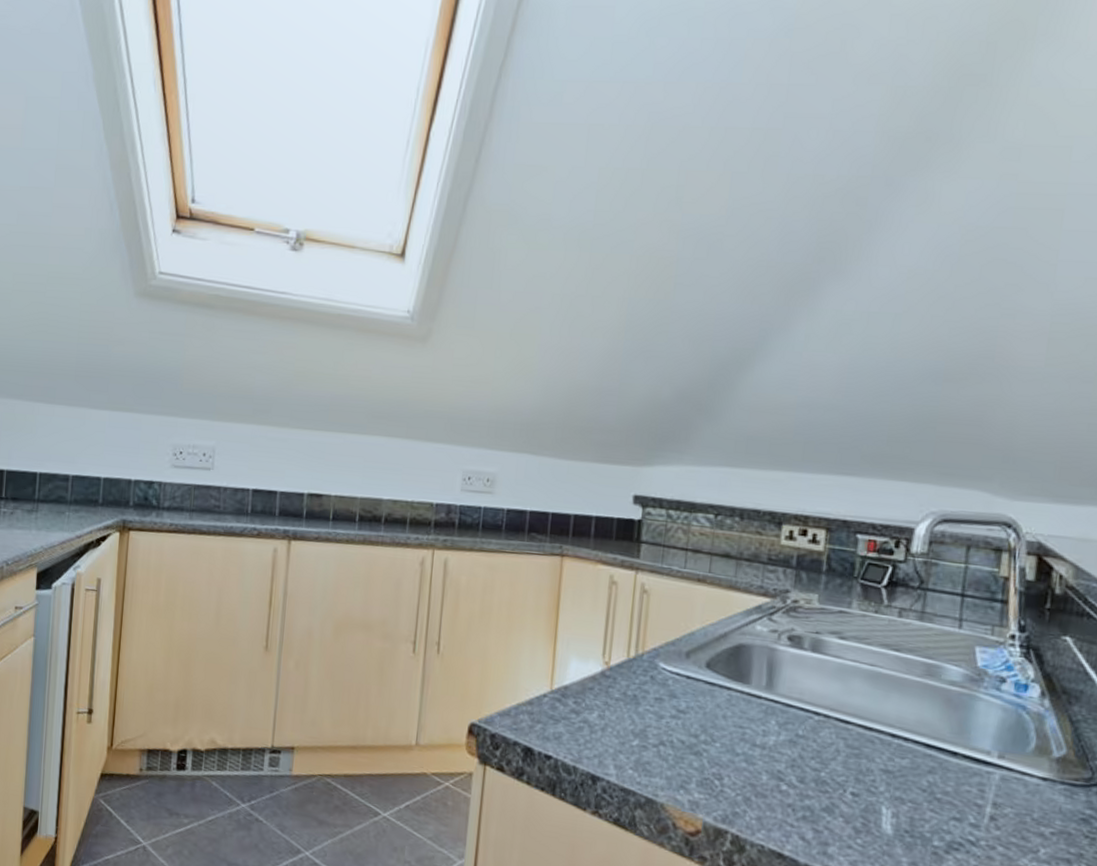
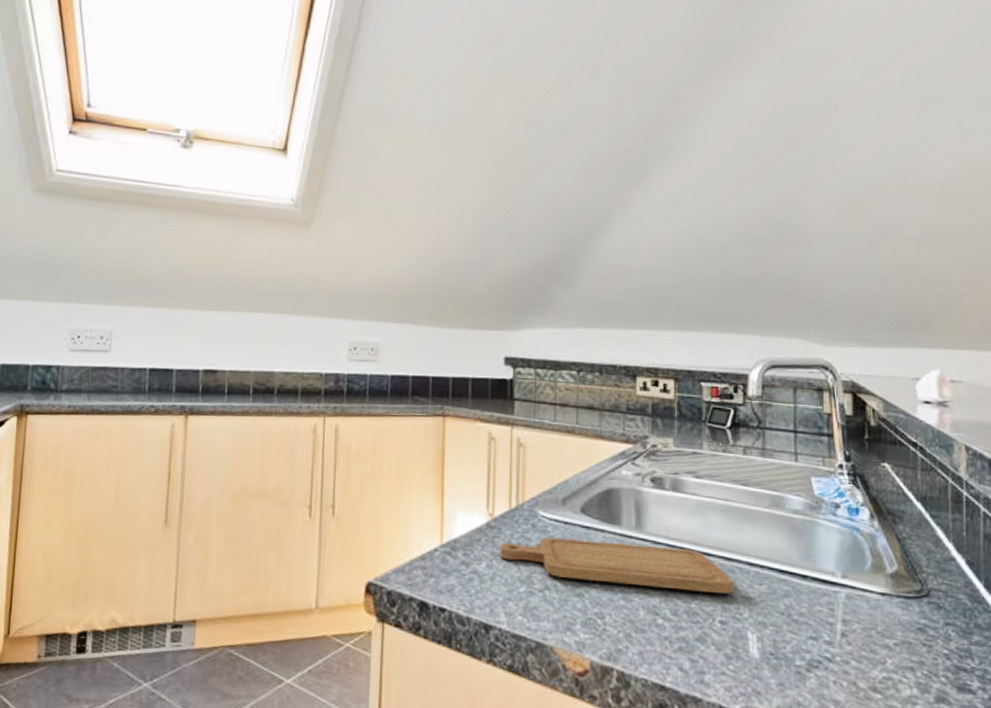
chopping board: none [613,690,872,765] -> present [499,536,734,594]

